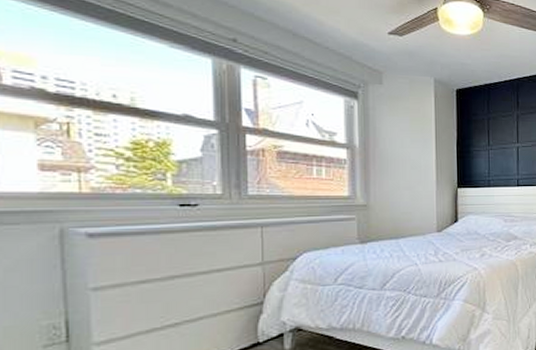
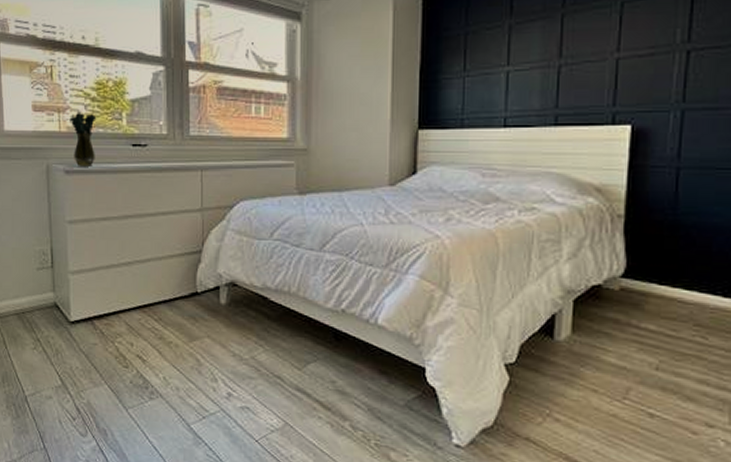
vase: none [95,170,132,229] -> present [70,110,97,167]

